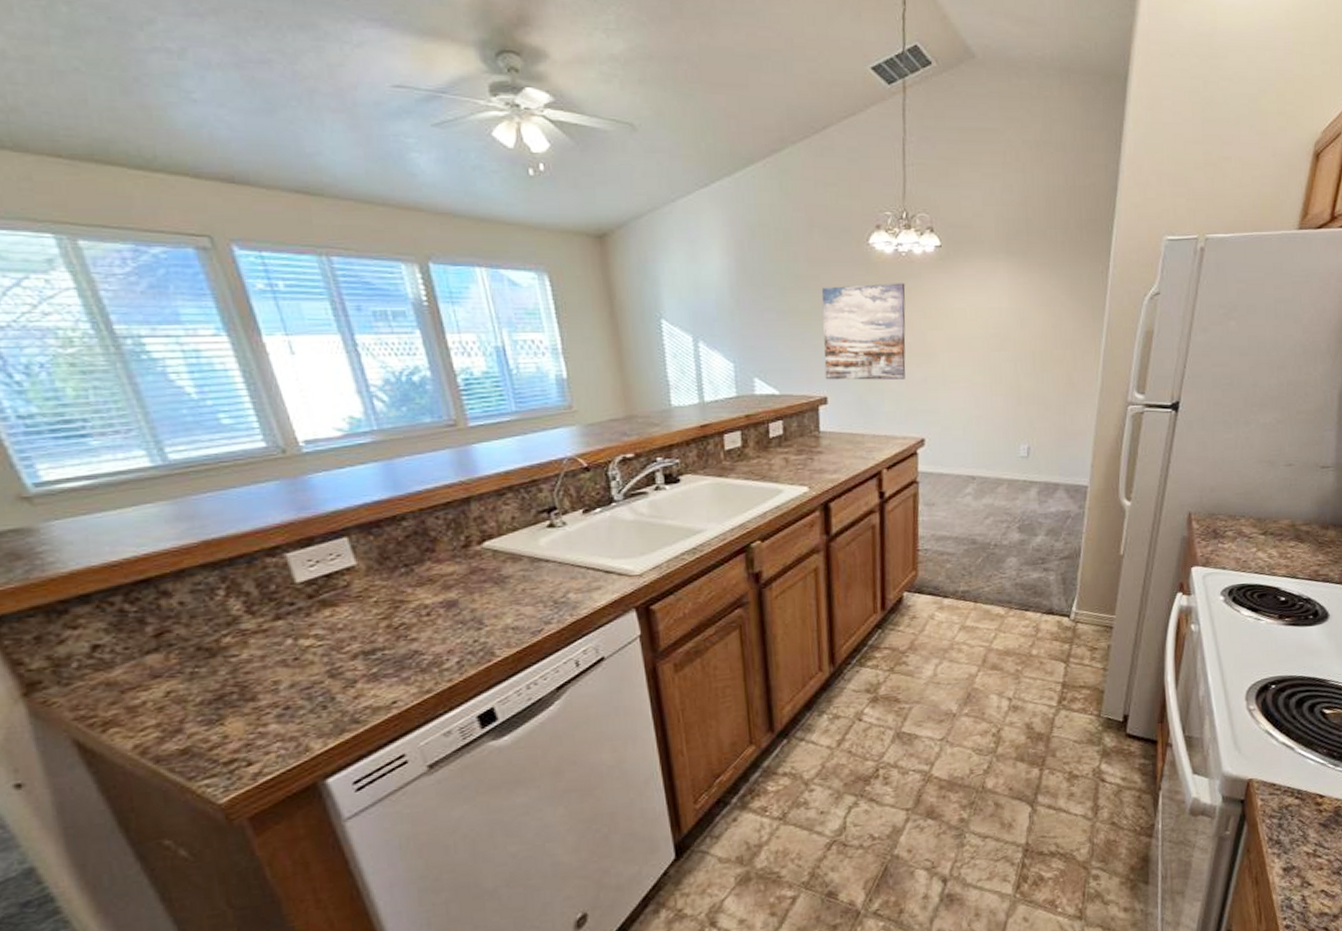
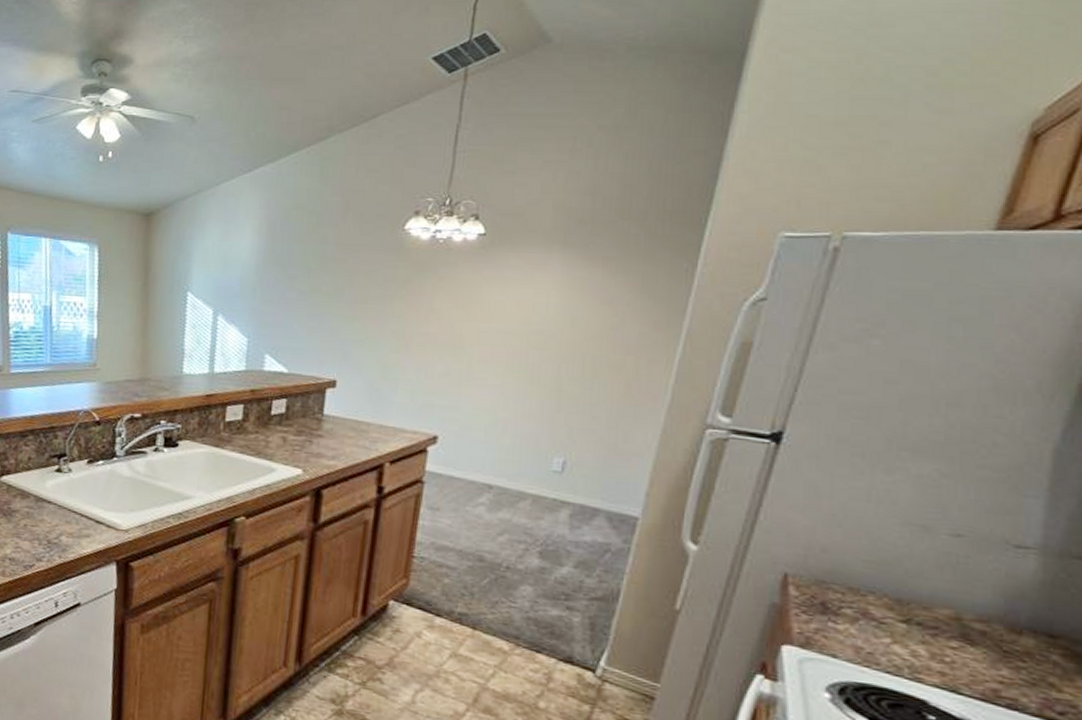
wall art: present [821,283,906,381] -> none [337,269,439,370]

